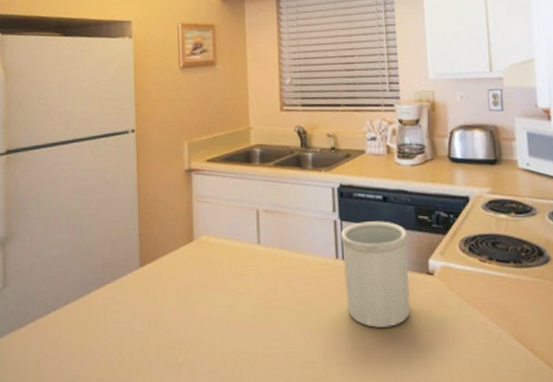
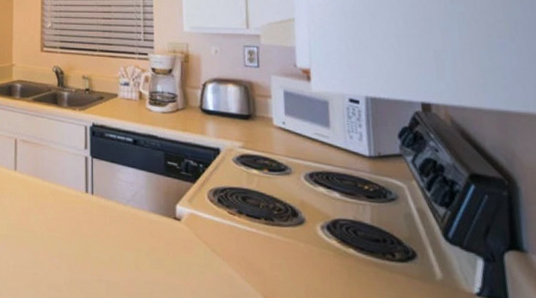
utensil holder: present [340,221,411,328] -> none [91,161,156,265]

